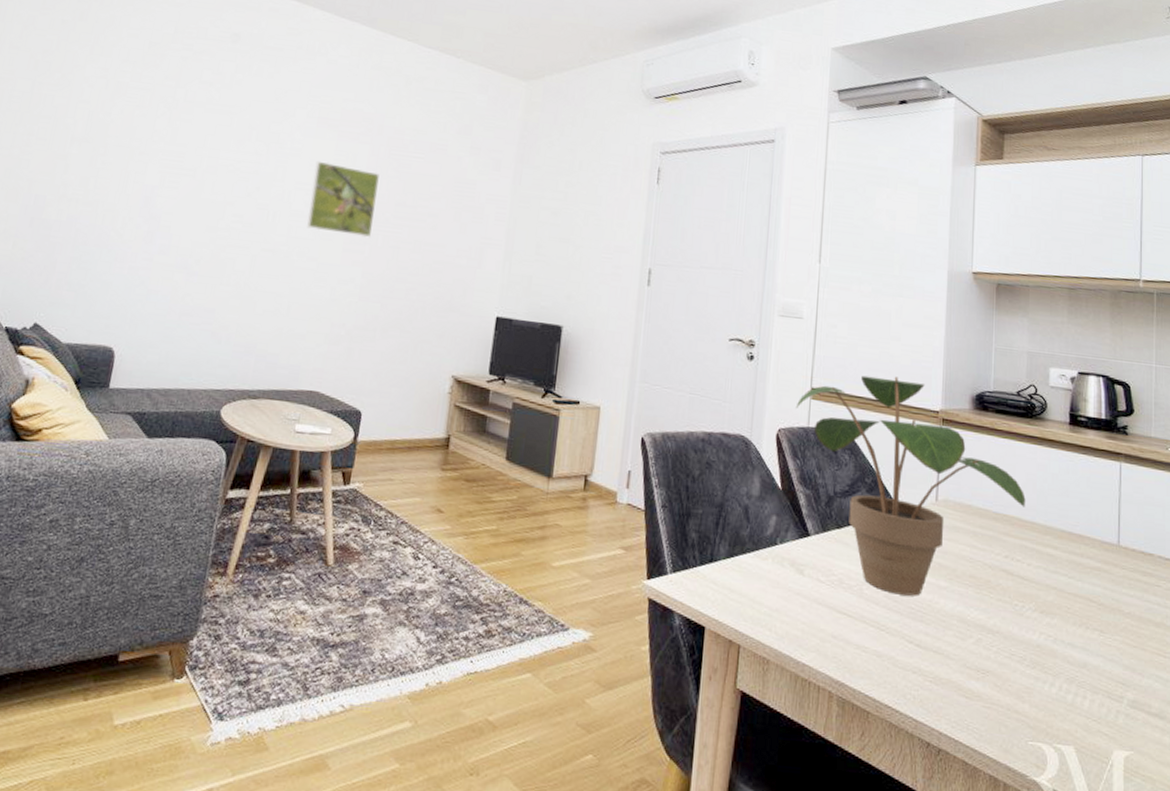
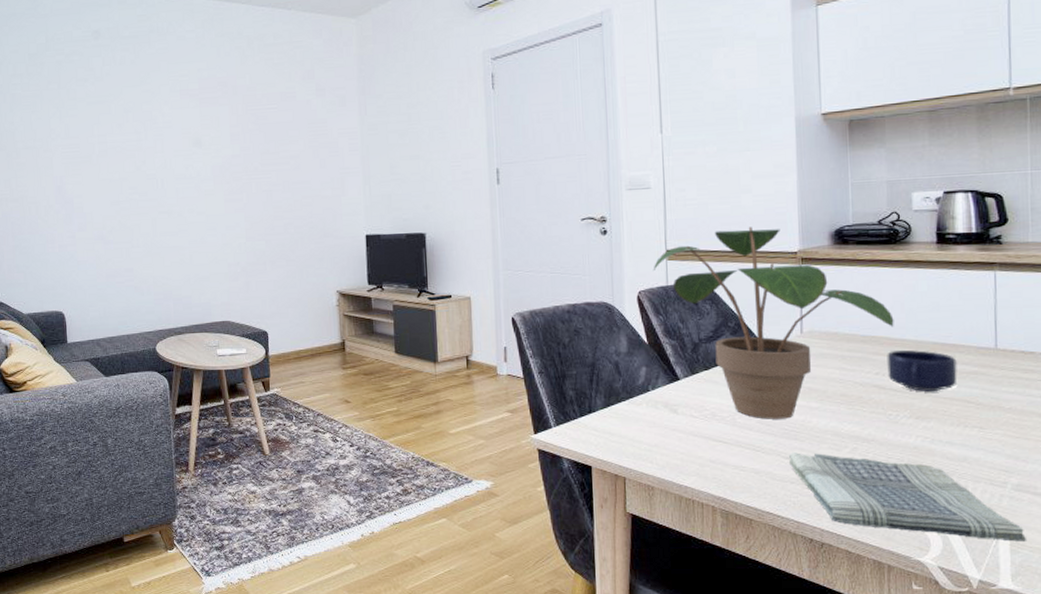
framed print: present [307,161,380,238] -> none [186,128,245,188]
dish towel: none [913,636,1139,768] -> present [789,452,1026,542]
mug: none [1016,533,1082,585] -> present [887,349,958,392]

